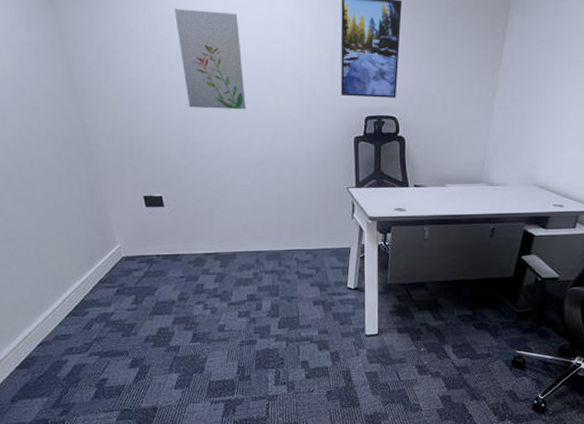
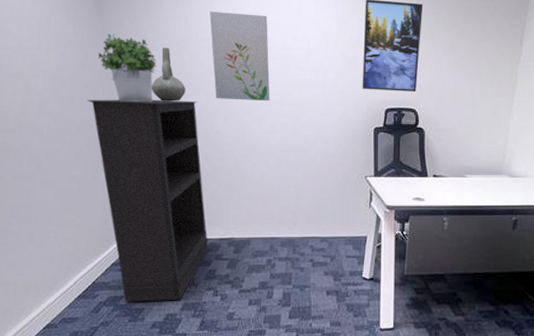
bookshelf: none [51,108,194,318] -> present [87,99,208,302]
potted plant: none [58,34,123,113] -> present [98,33,157,102]
decorative vase: none [119,51,157,111] -> present [152,48,186,101]

